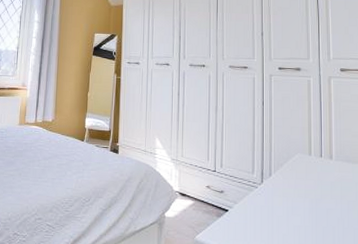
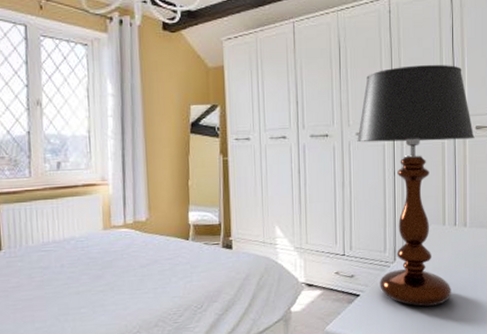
table lamp: none [230,13,339,231] -> present [357,65,475,306]

